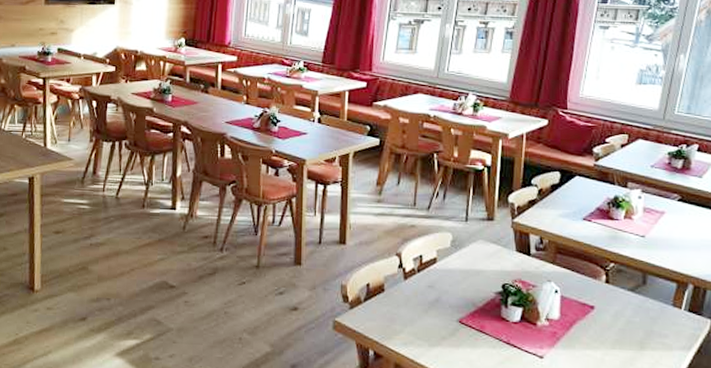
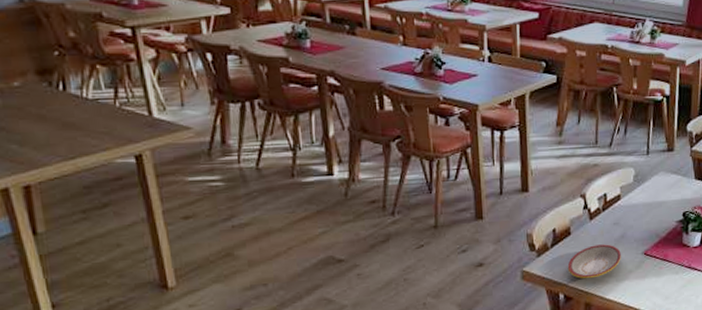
plate: none [379,305,434,339] -> present [567,244,621,279]

